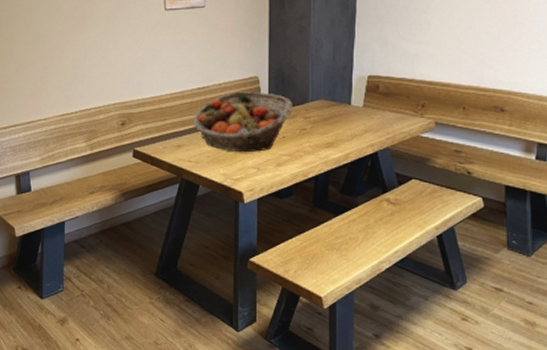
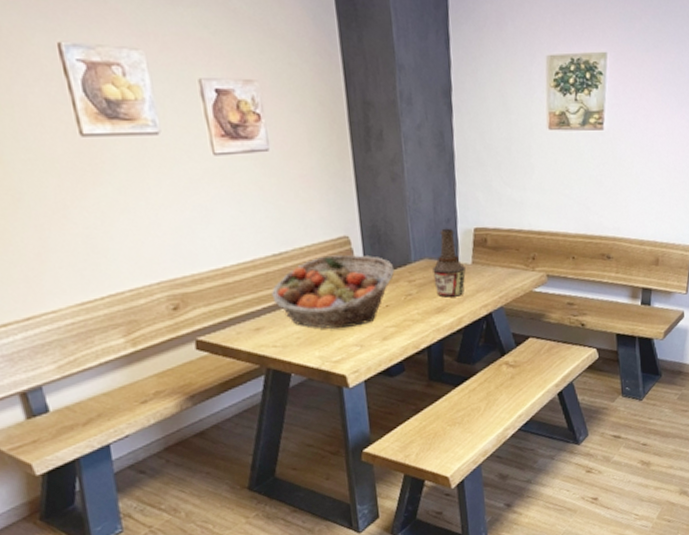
bottle: none [327,74,358,135] -> present [432,228,467,298]

